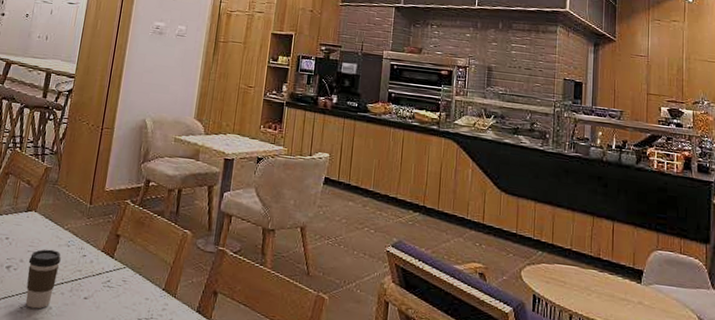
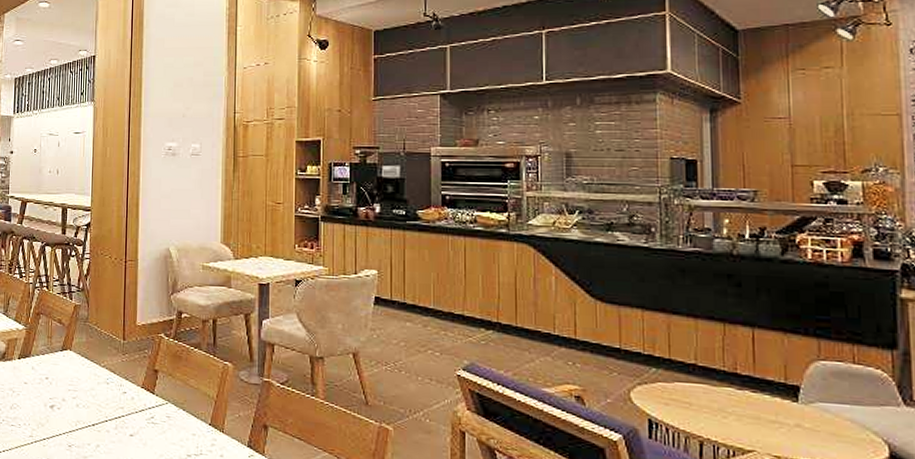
coffee cup: present [25,249,61,309] -> none [70,387,102,447]

